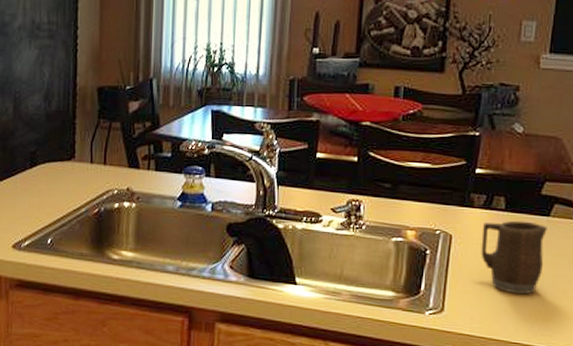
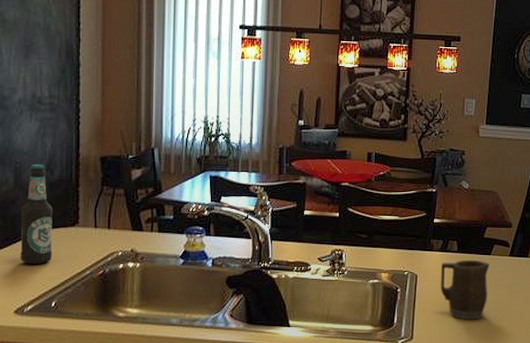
bottle: none [18,94,50,199] -> present [20,165,53,264]

